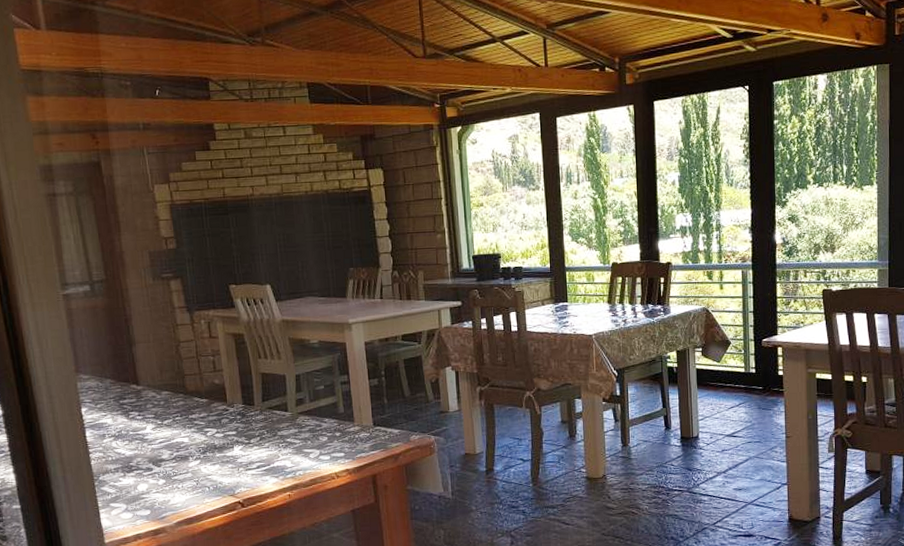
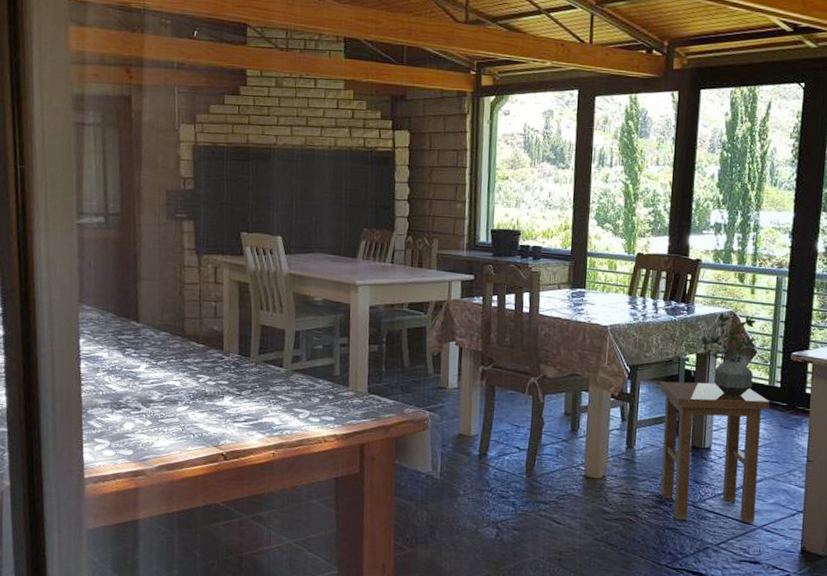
stool: none [646,376,747,506] -> present [659,381,770,523]
potted plant: none [680,310,731,387] -> present [701,312,758,397]

